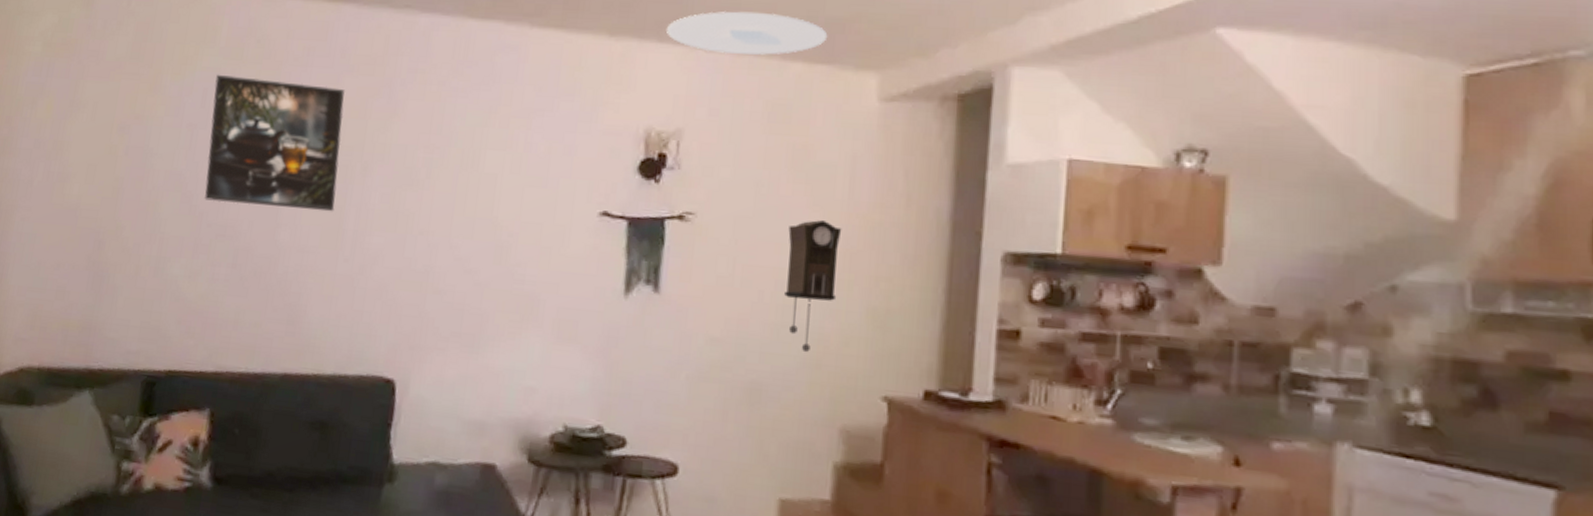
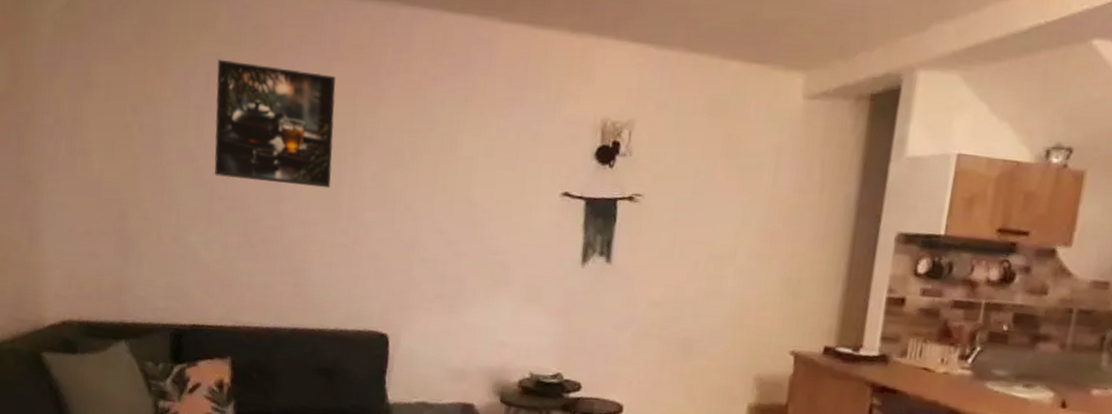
ceiling light: present [665,11,828,55] -> none [622,12,763,54]
pendulum clock: present [784,220,842,353] -> none [715,203,766,315]

